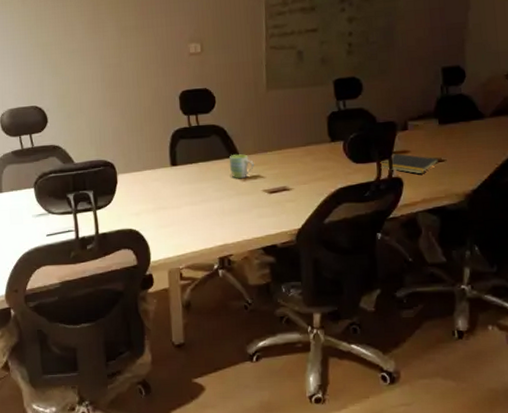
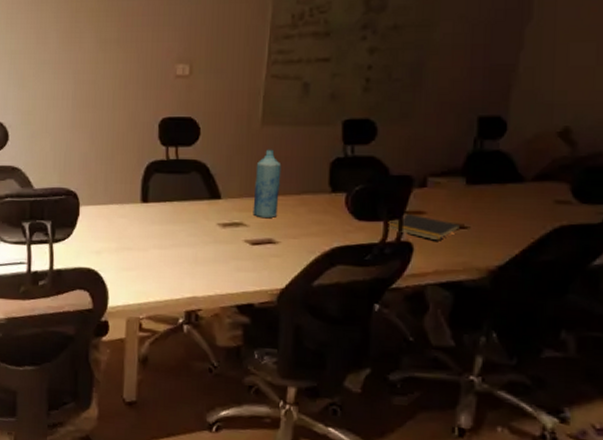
mug: present [229,154,254,179] -> none [208,196,237,225]
bottle: none [266,109,288,170] -> present [253,149,282,219]

